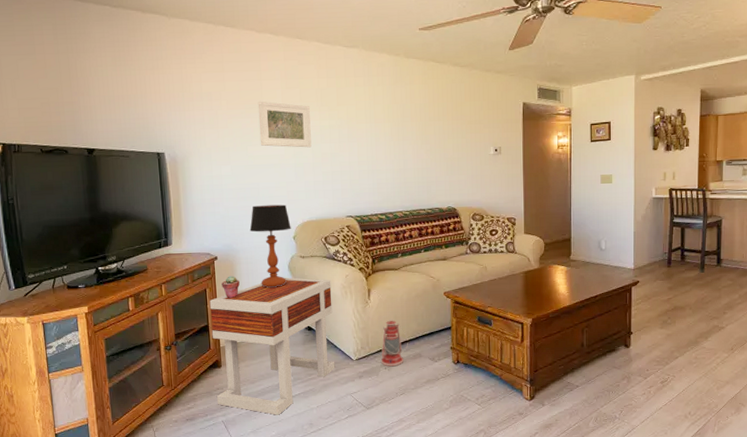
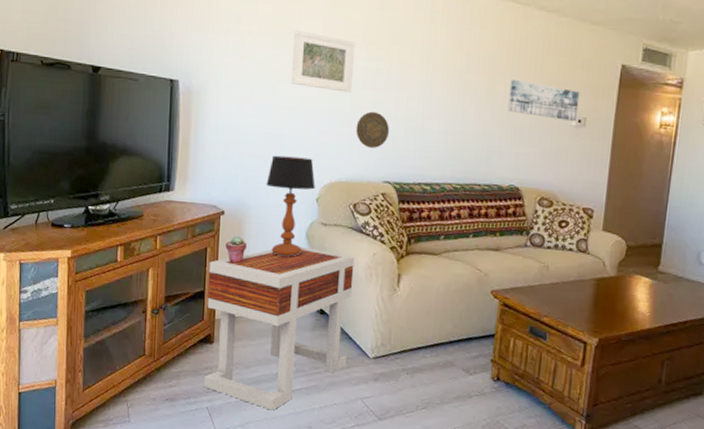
decorative plate: none [319,160,346,190] -> present [355,111,389,148]
lantern: present [380,319,408,366] -> none [403,314,440,373]
wall art: none [438,122,494,151] -> present [507,79,580,121]

